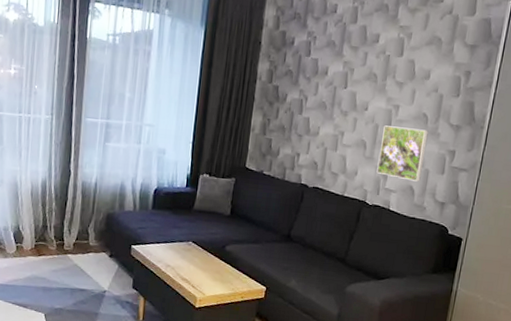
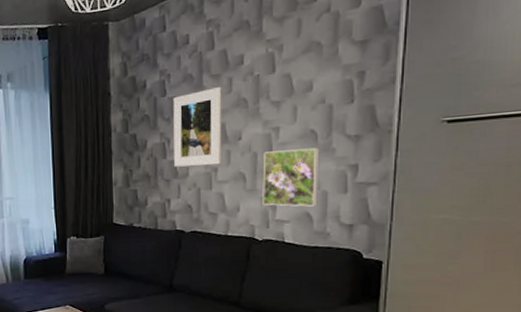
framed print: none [308,58,358,130] -> present [173,87,222,167]

